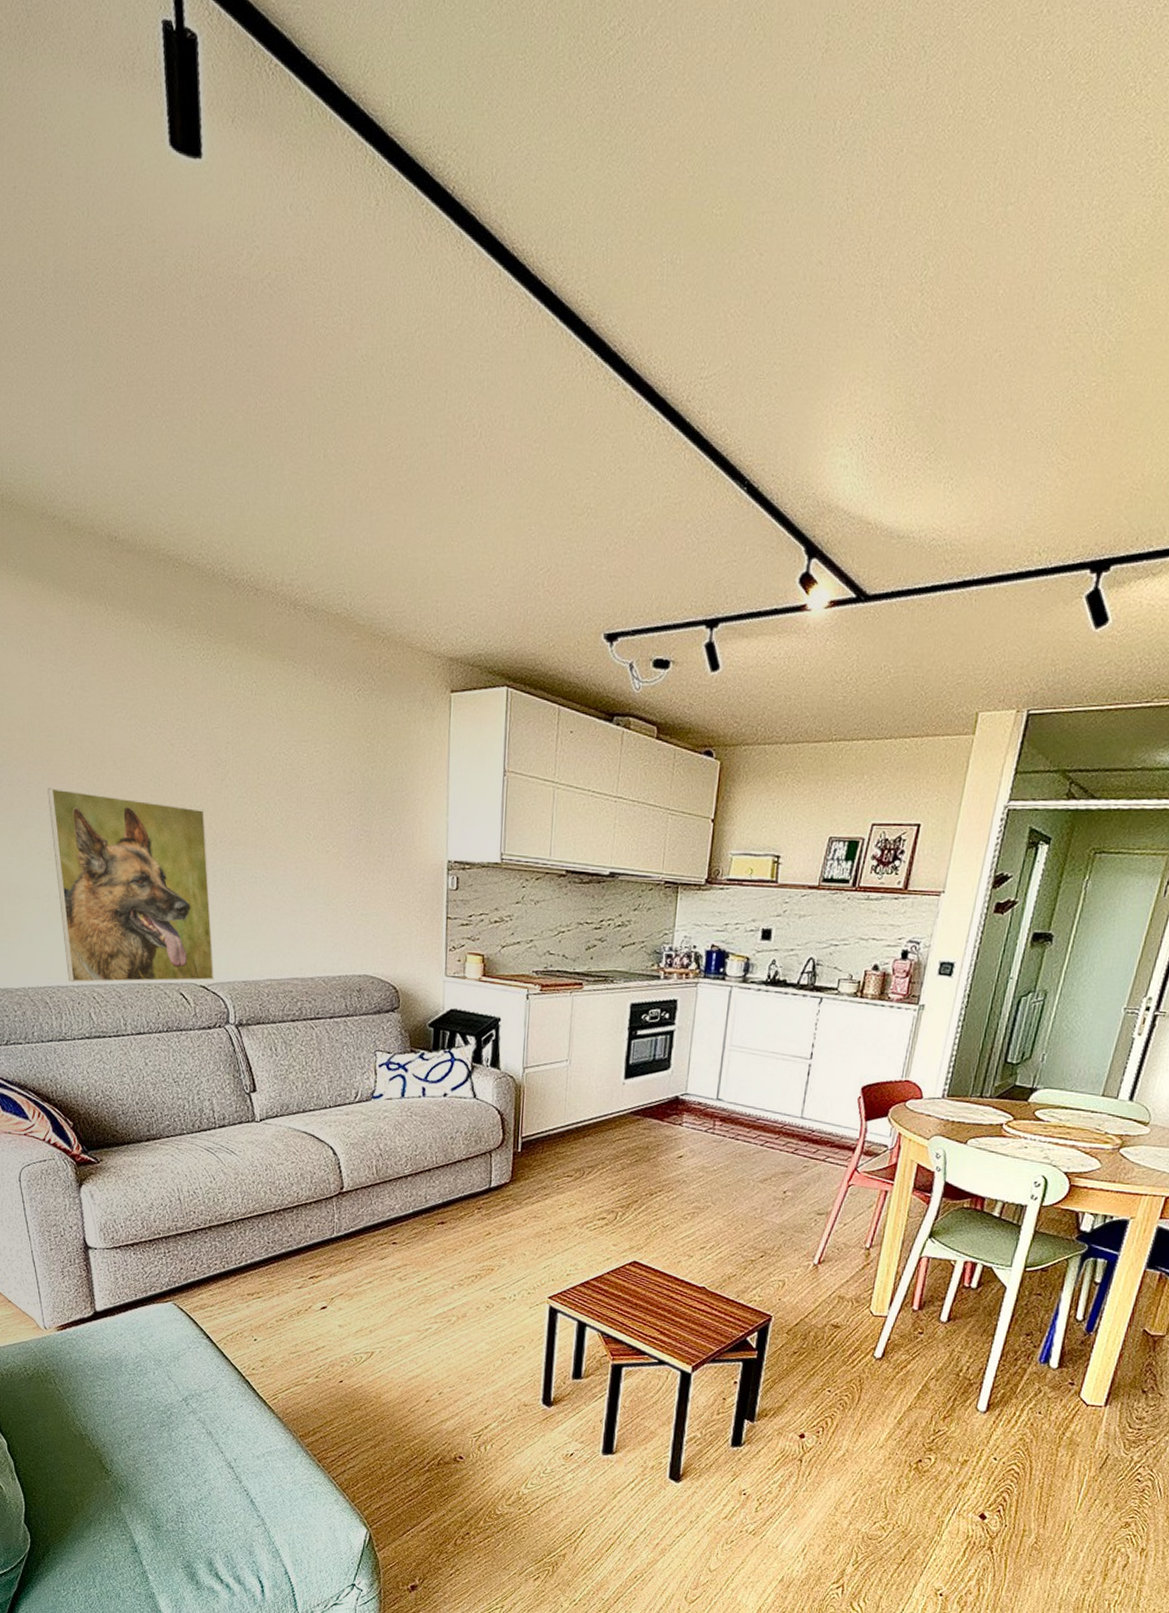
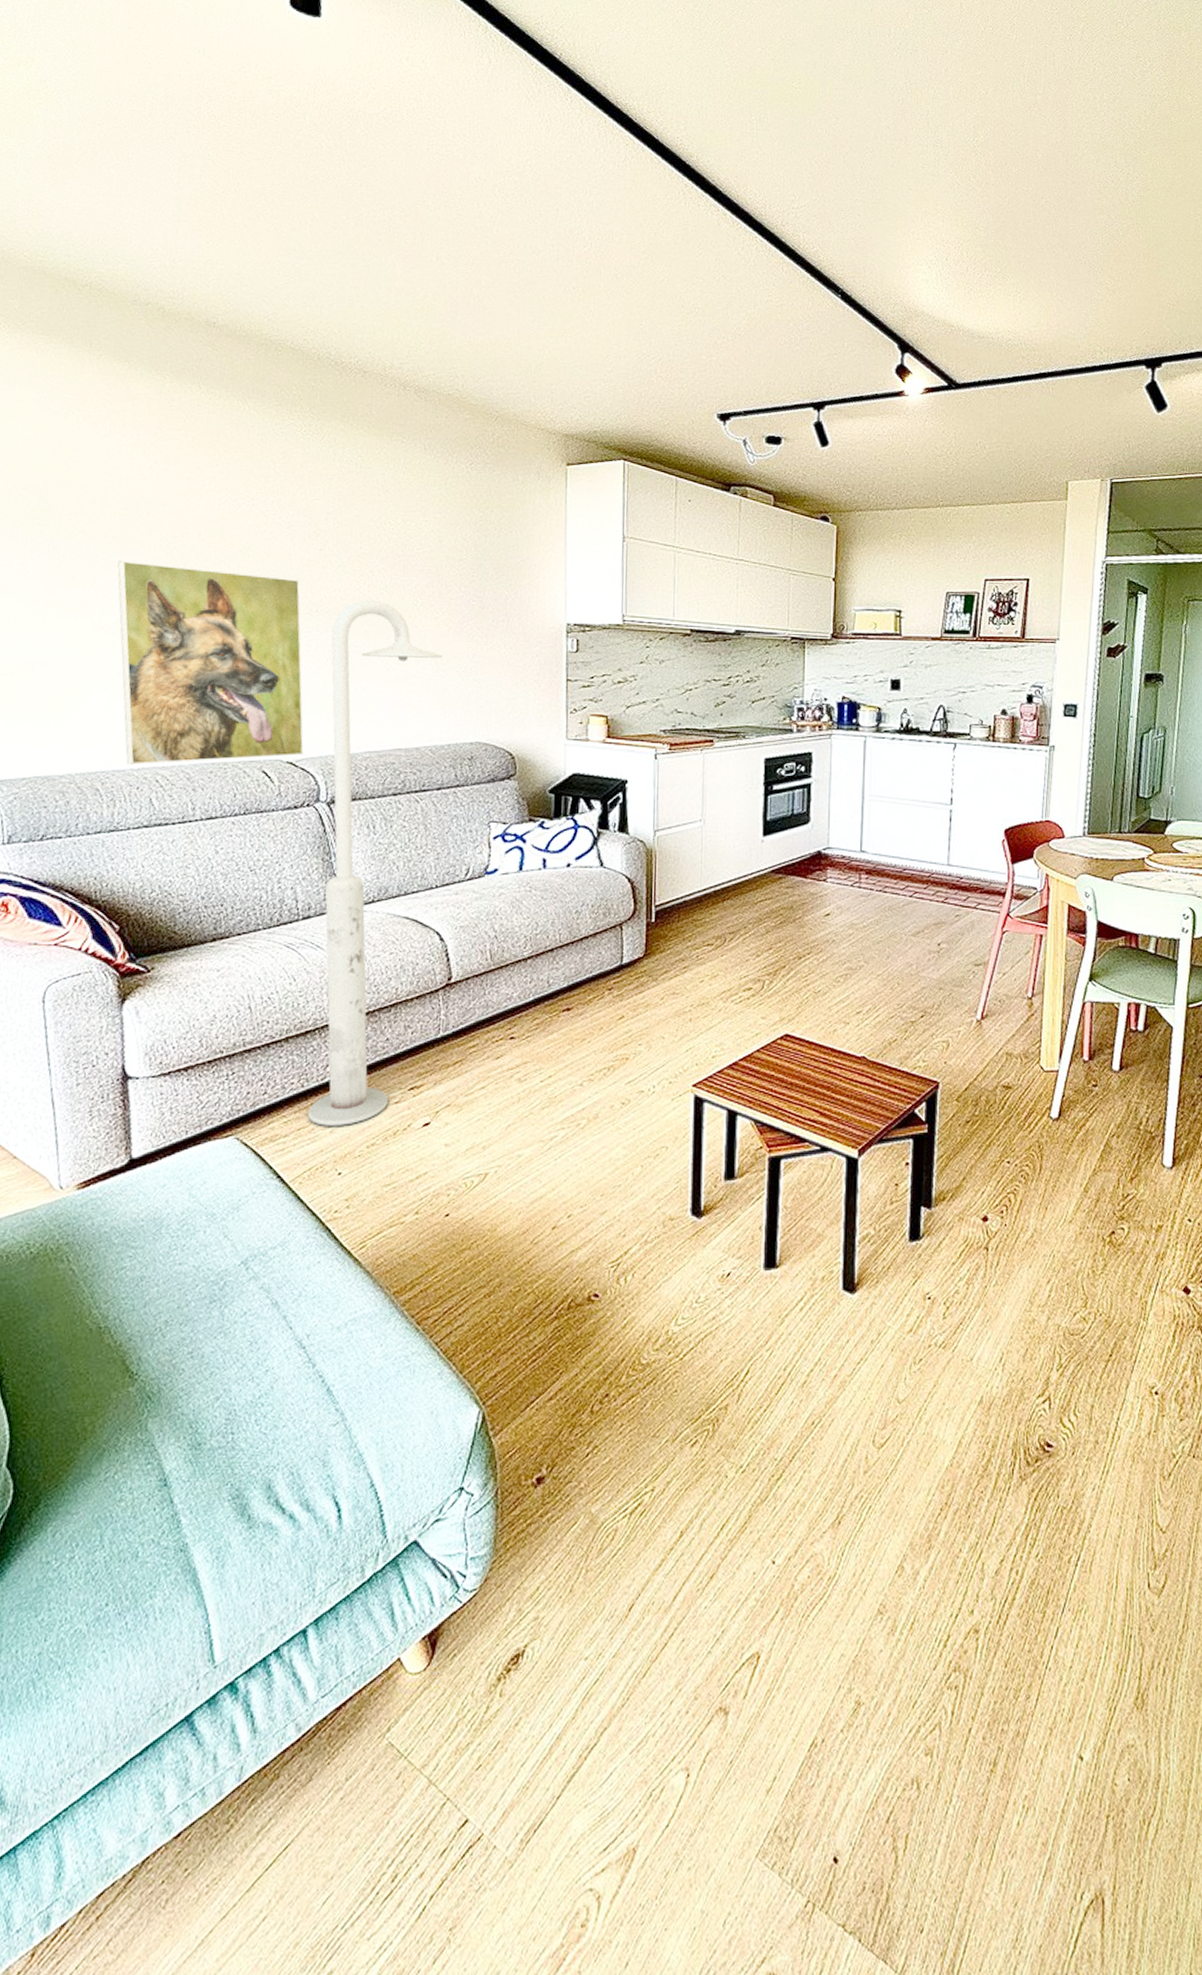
floor lamp: none [229,831,333,1302] -> present [308,599,442,1126]

